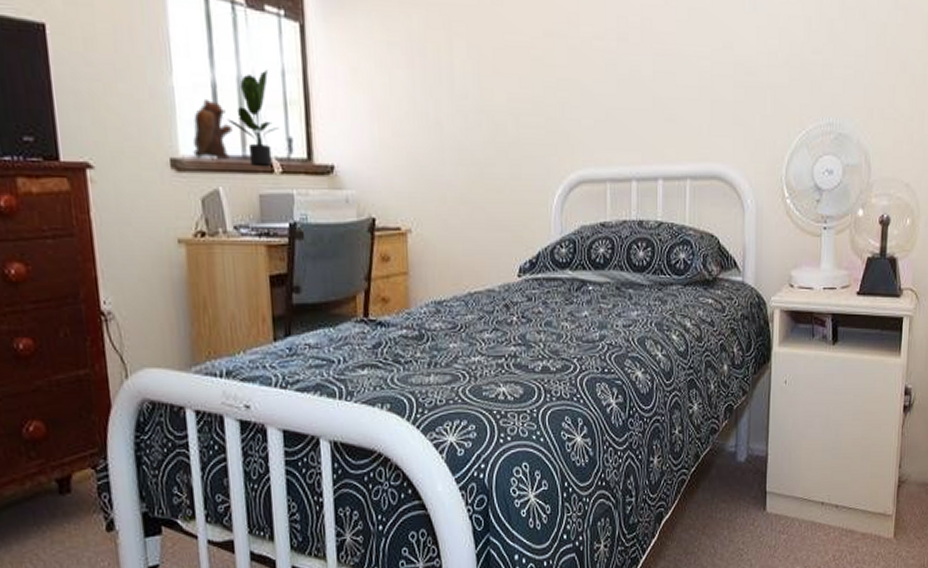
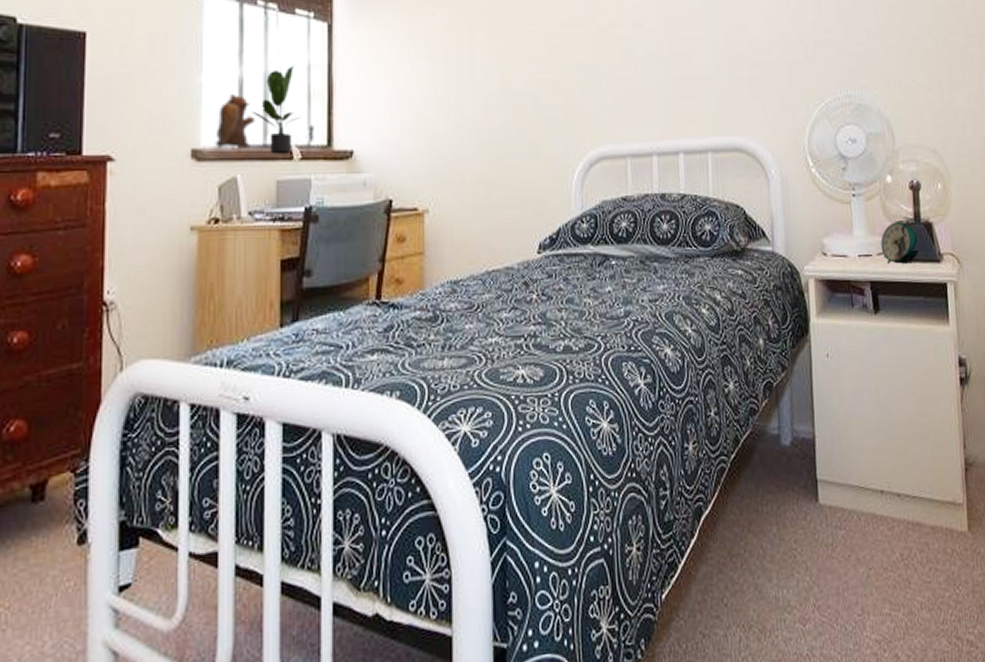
alarm clock: none [846,254,882,298] -> present [881,219,920,264]

